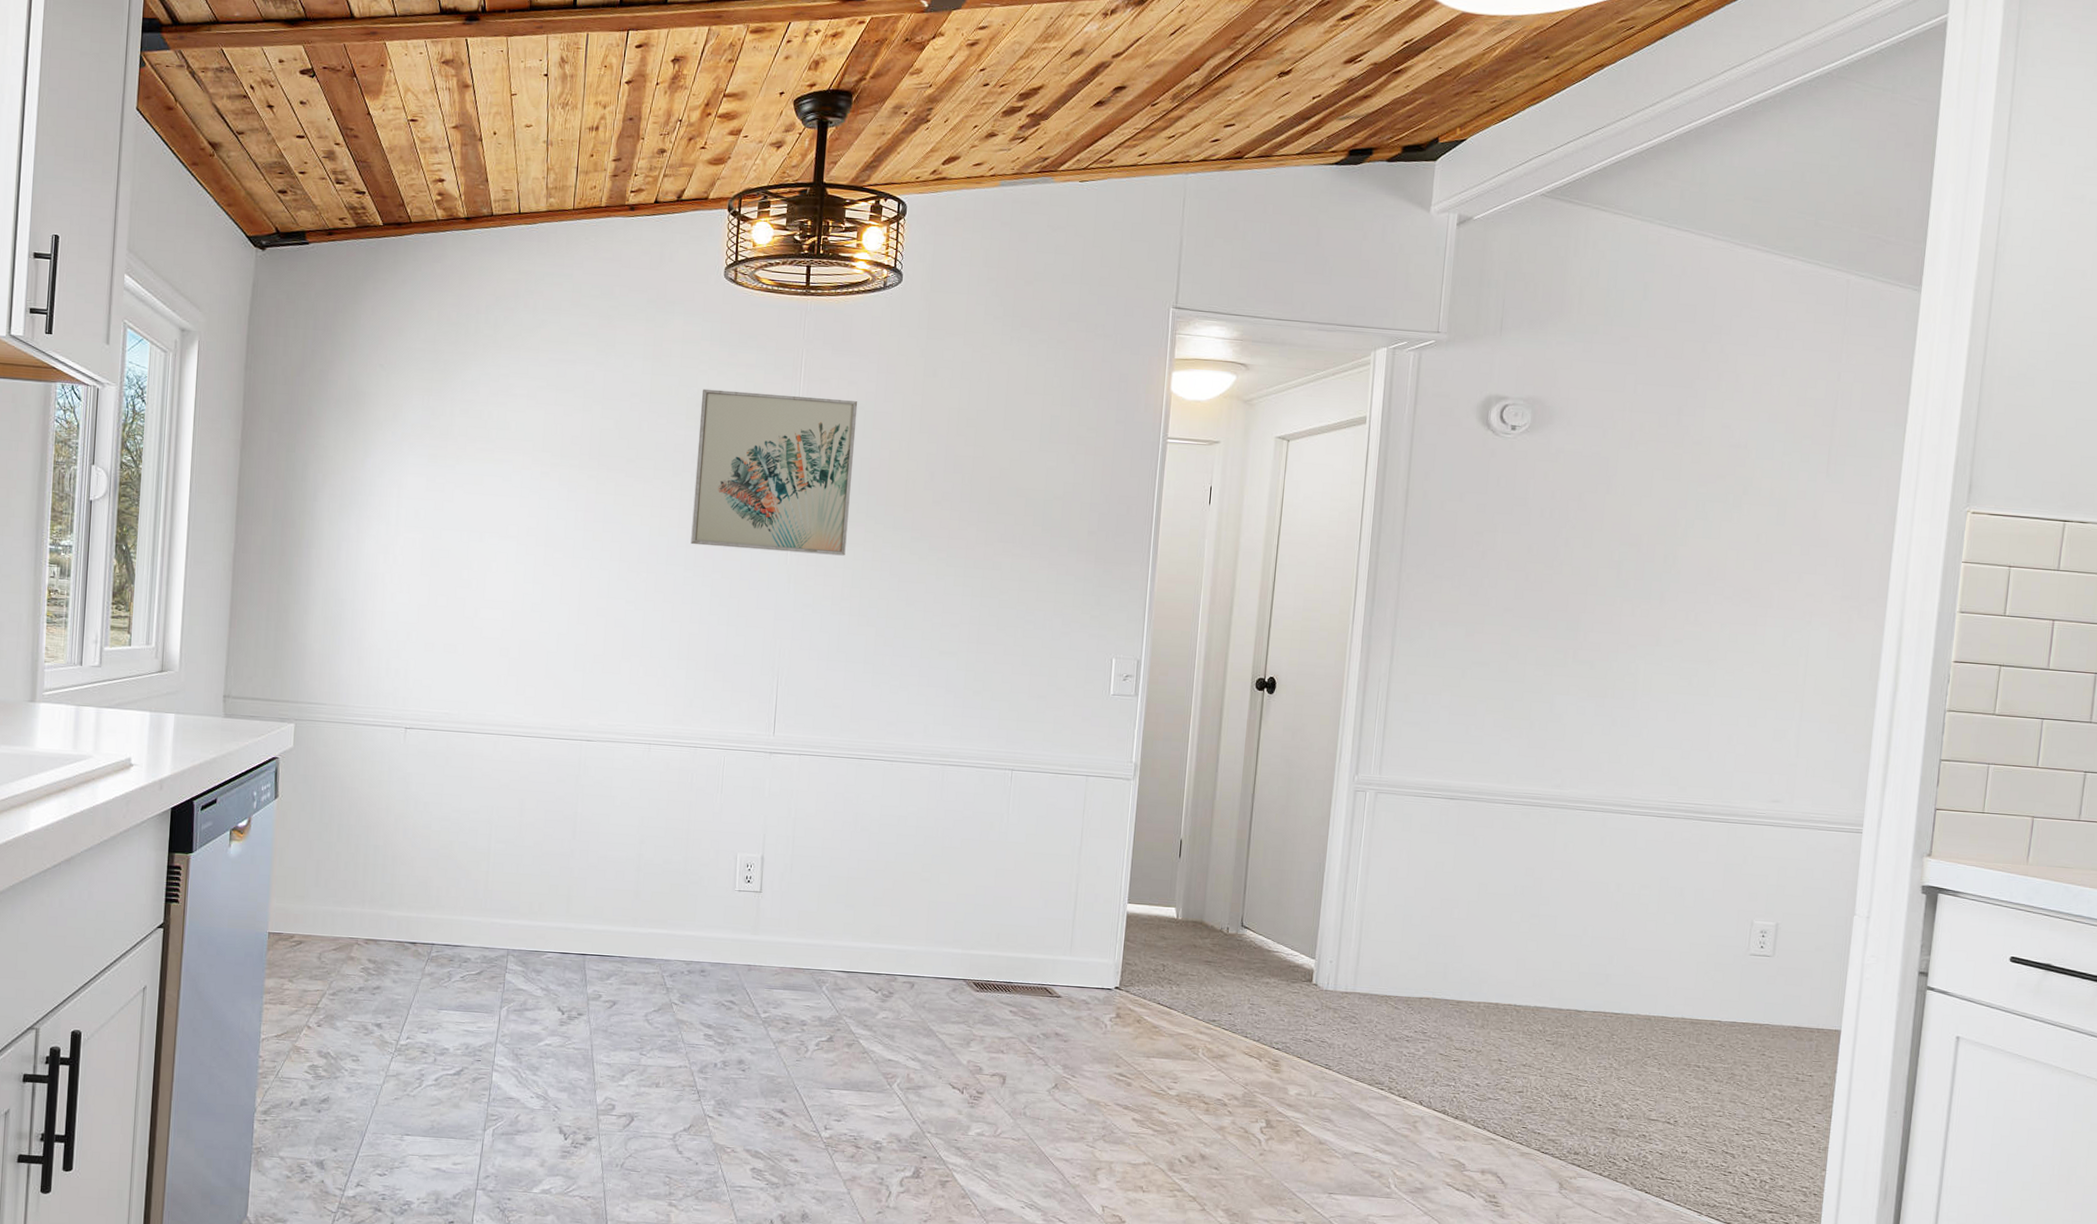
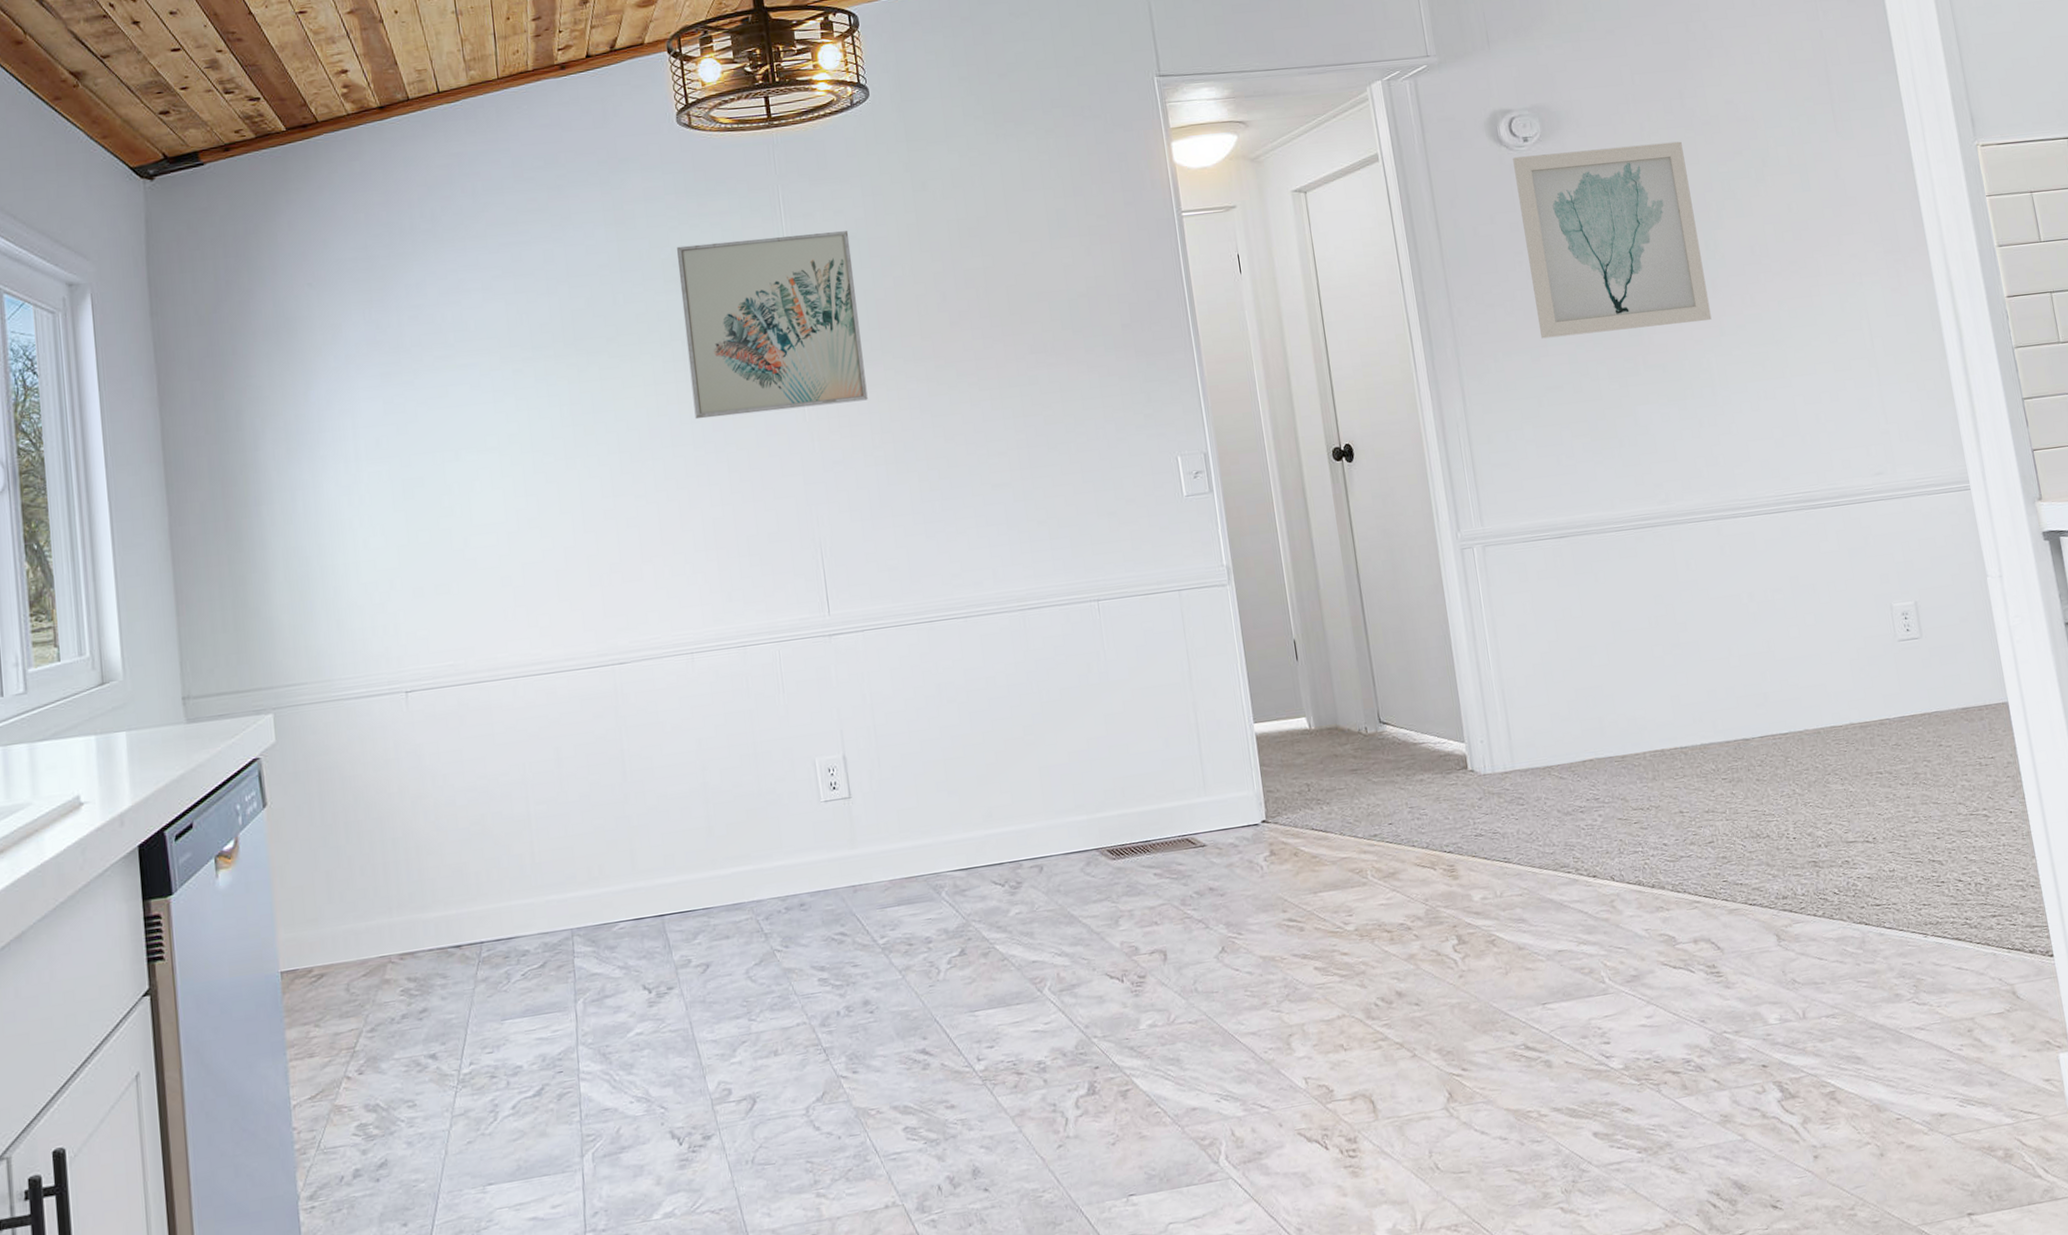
wall art: none [1480,443,1668,630] -> present [1512,141,1712,339]

